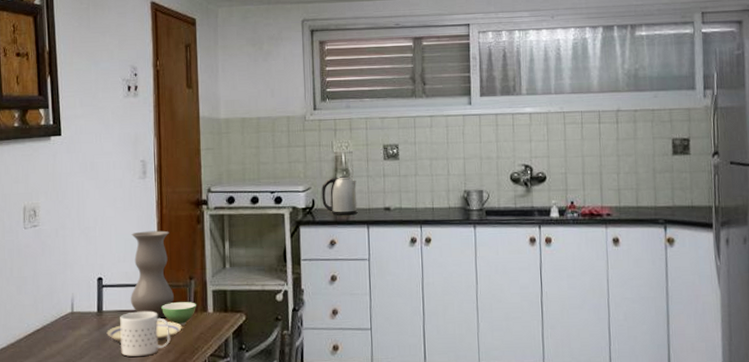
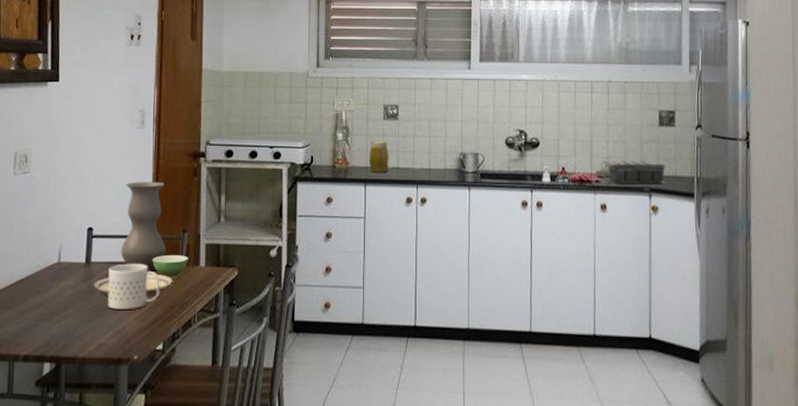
kettle: present [322,175,357,216] -> none [321,133,356,173]
jar: none [370,181,391,214] -> present [368,141,389,172]
dish rack: none [606,191,682,216] -> present [595,160,666,184]

